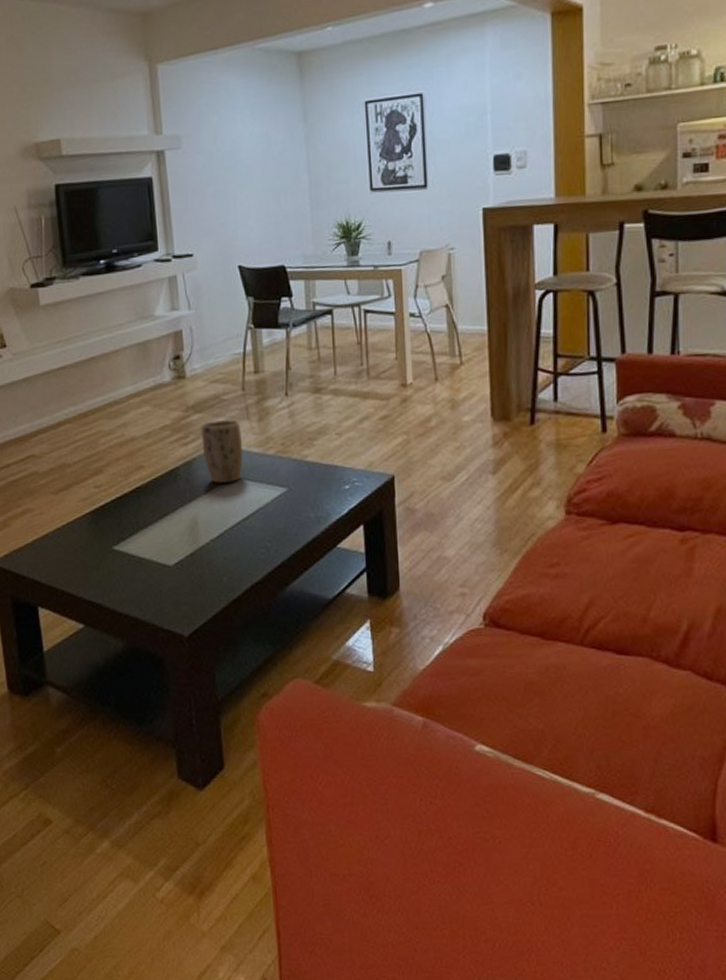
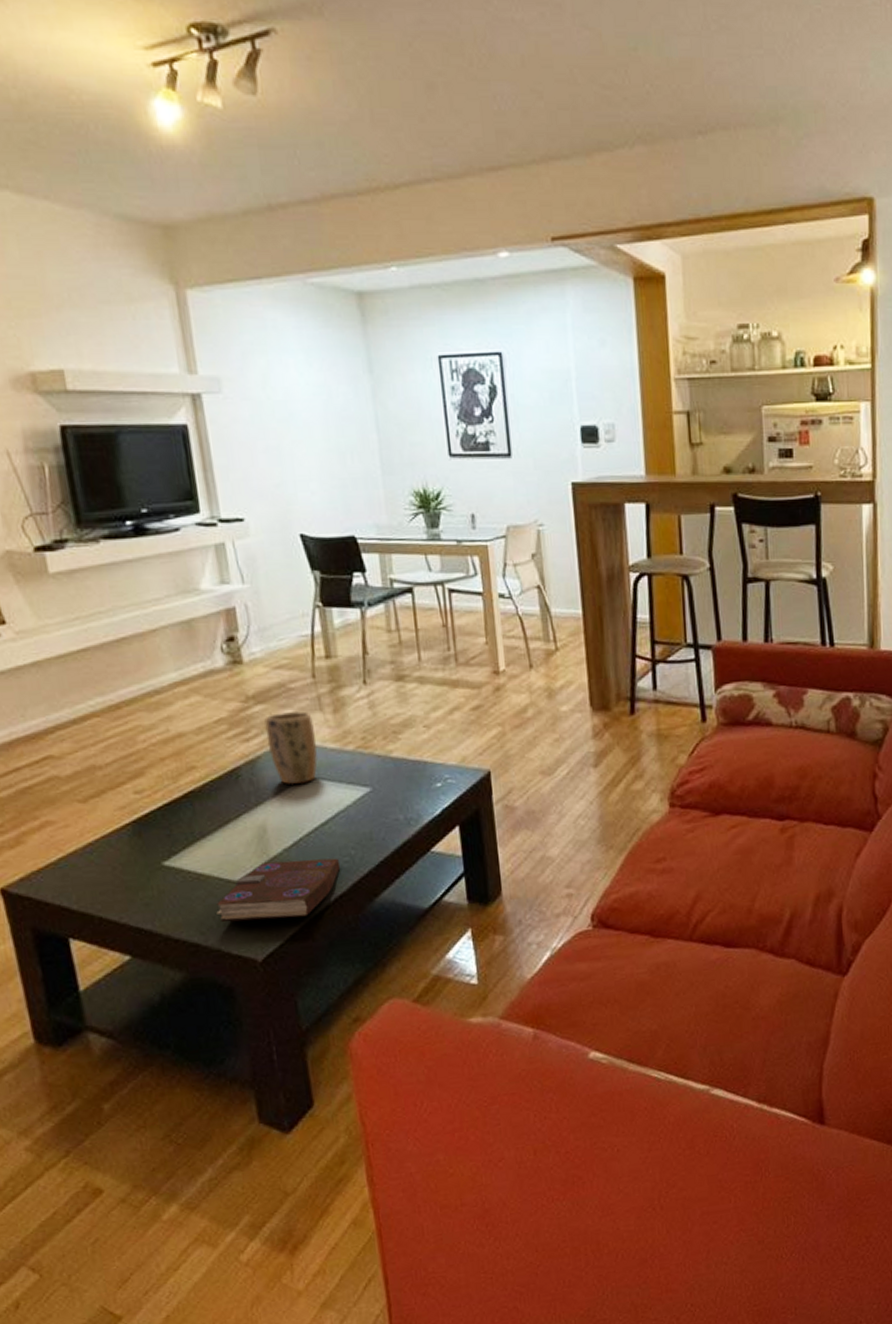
book: none [153,549,258,601] -> present [216,858,341,923]

